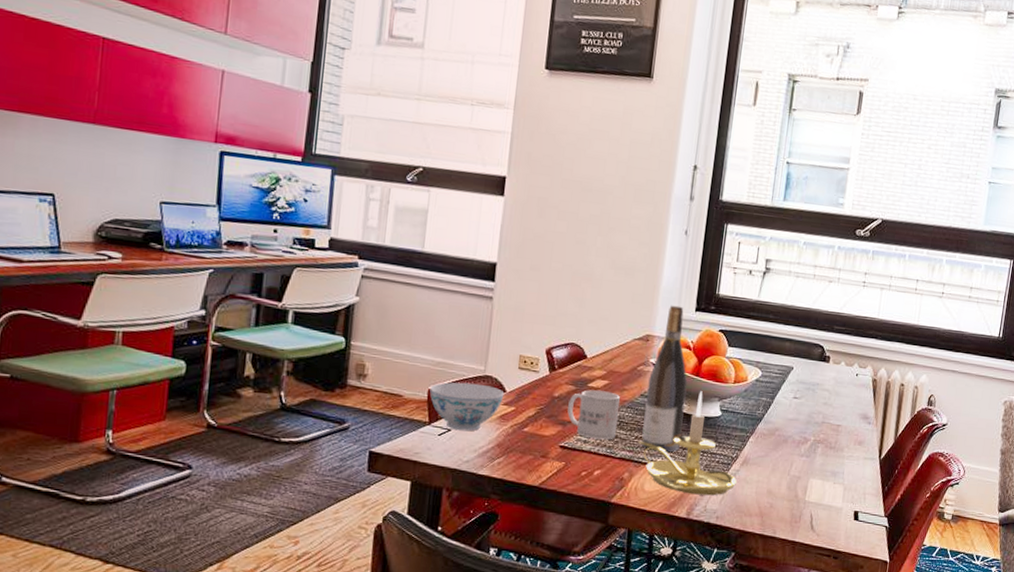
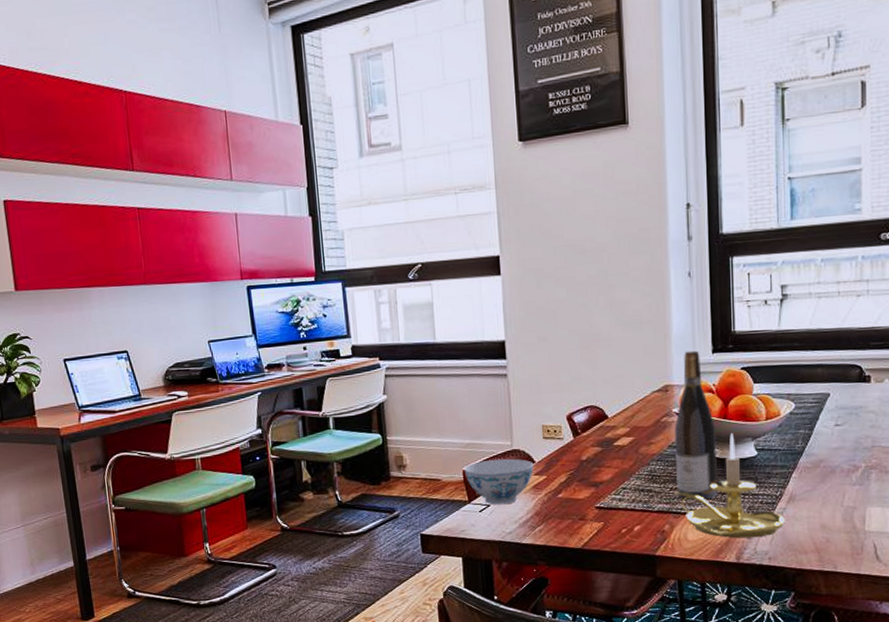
mug: present [567,390,620,440] -> none [597,447,651,496]

